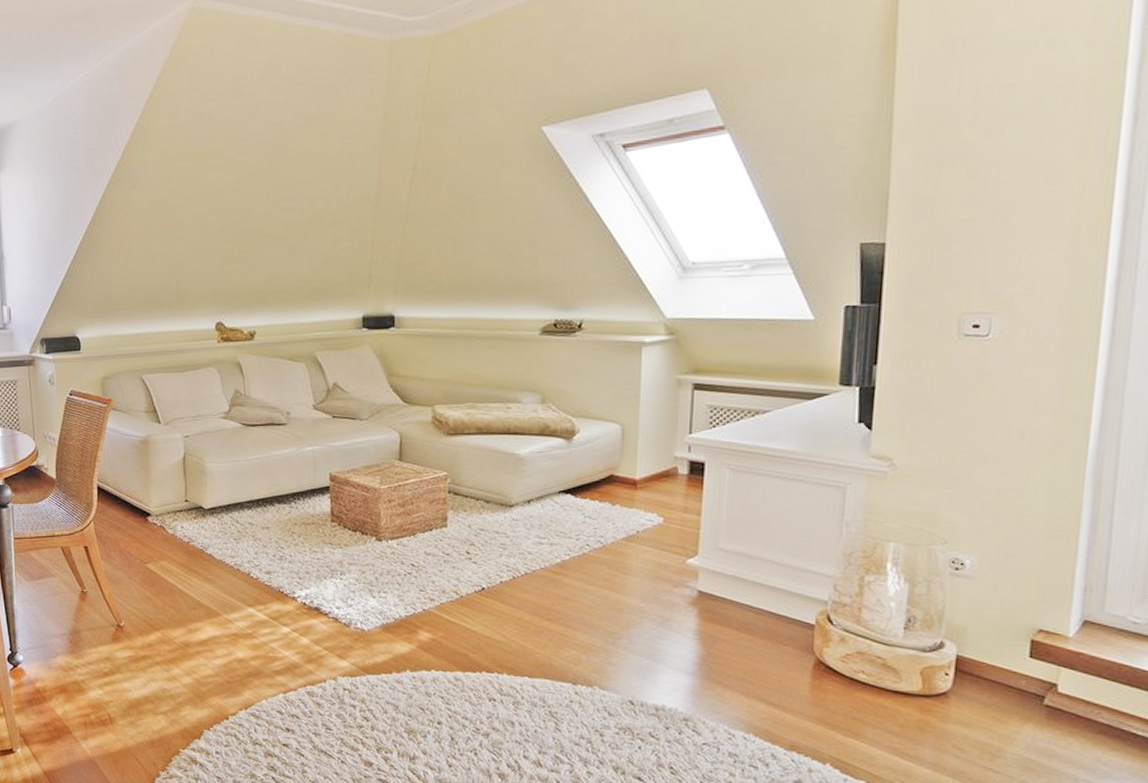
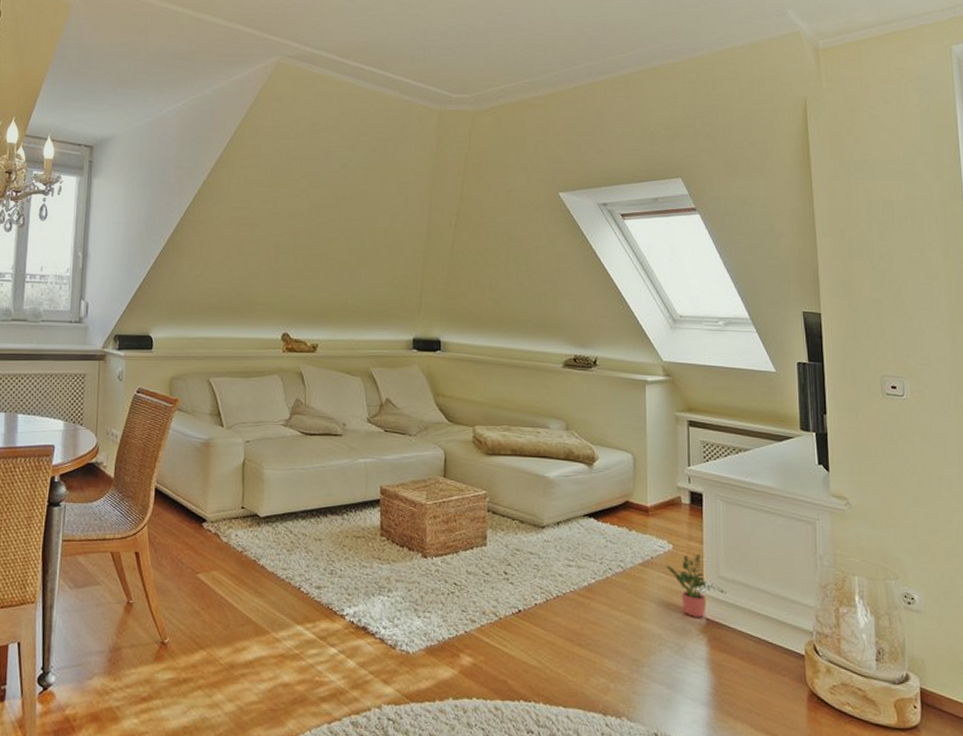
potted plant: none [655,525,725,590] -> present [667,553,727,617]

